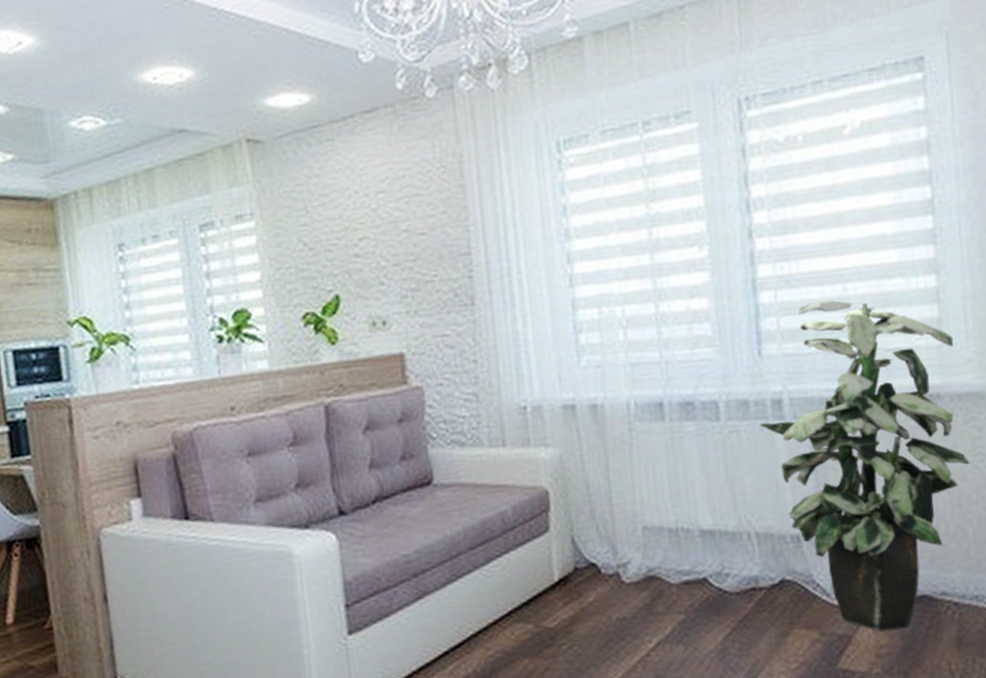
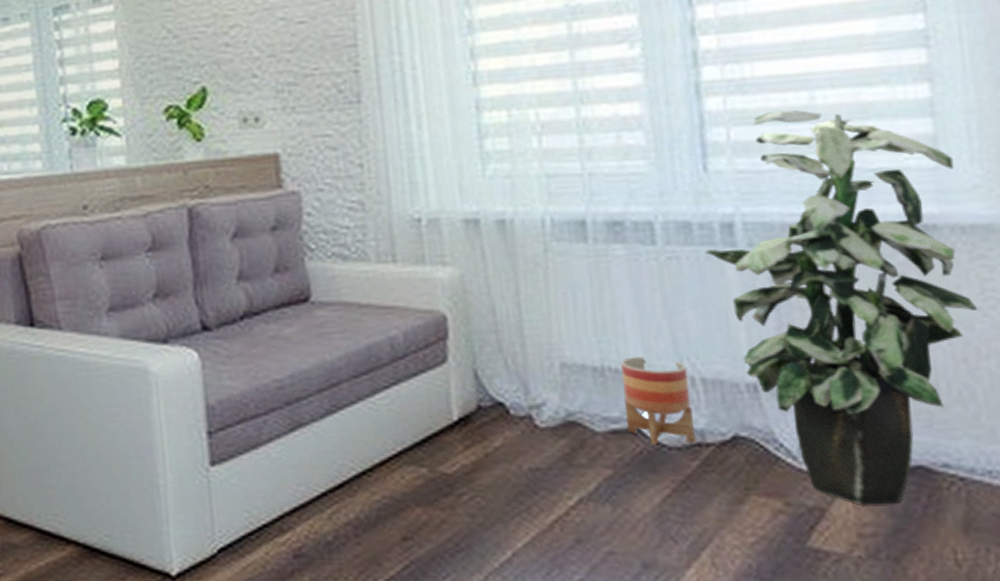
planter: none [692,517,751,592] -> present [621,357,695,445]

